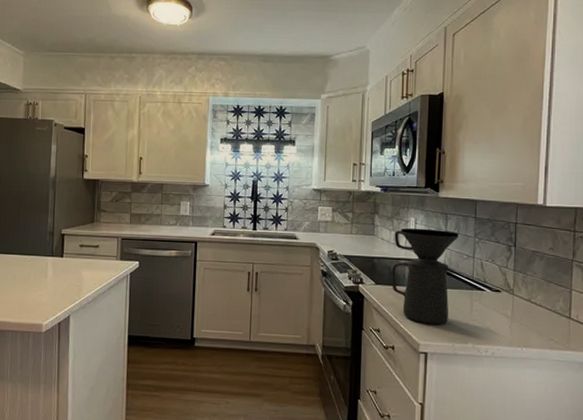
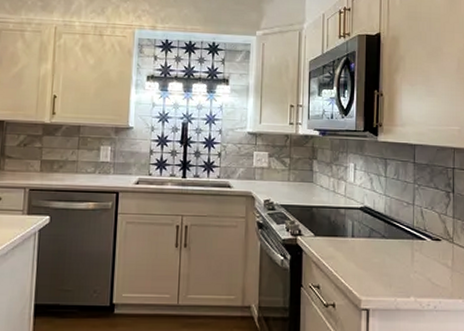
coffee maker: present [392,228,459,325] -> none [331,174,398,278]

